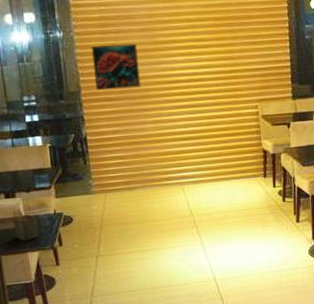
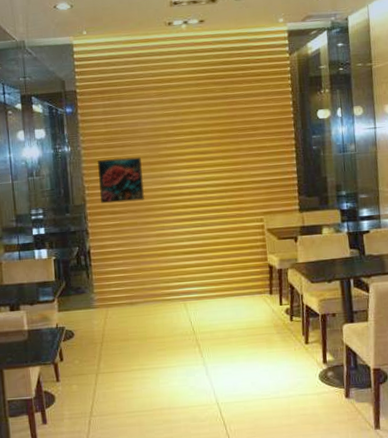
napkin holder: present [12,210,39,241] -> none [16,323,41,355]

